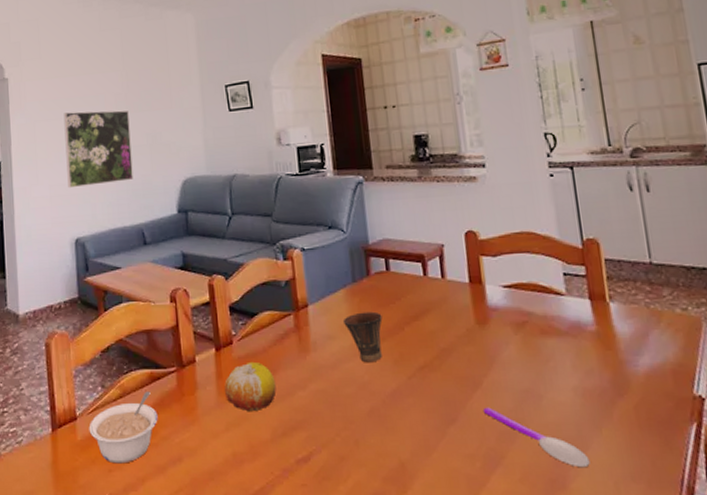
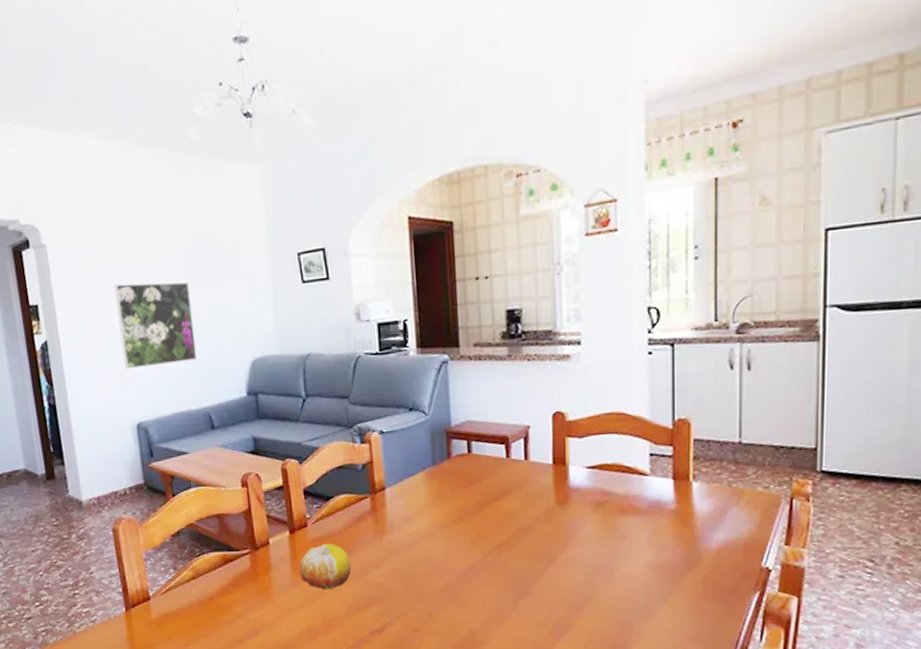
legume: present [89,391,158,464] -> none [163,572,233,639]
cup: present [342,311,383,363] -> none [420,493,461,543]
spoon: present [484,407,590,468] -> none [556,581,653,633]

